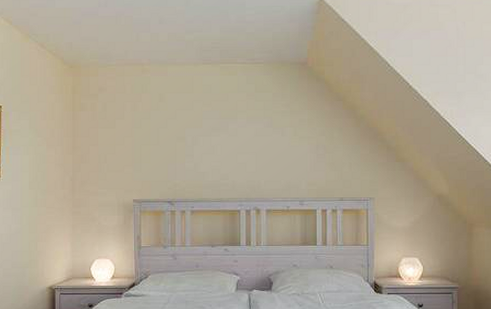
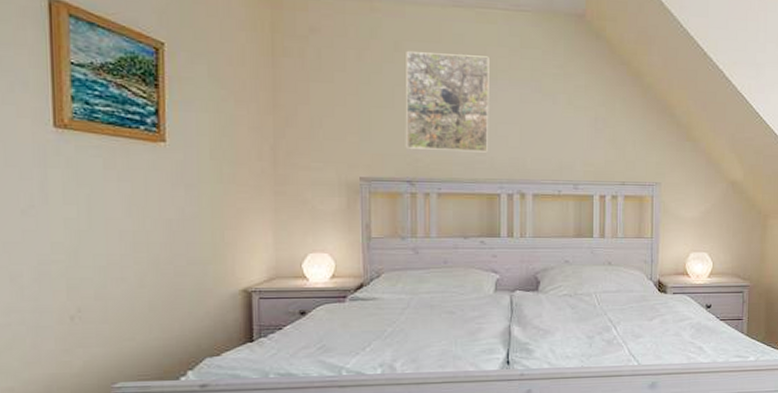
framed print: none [167,101,232,177] -> present [405,51,491,153]

